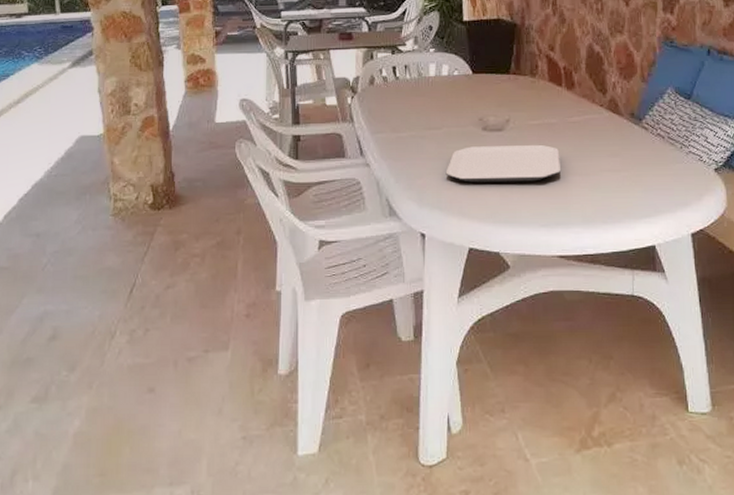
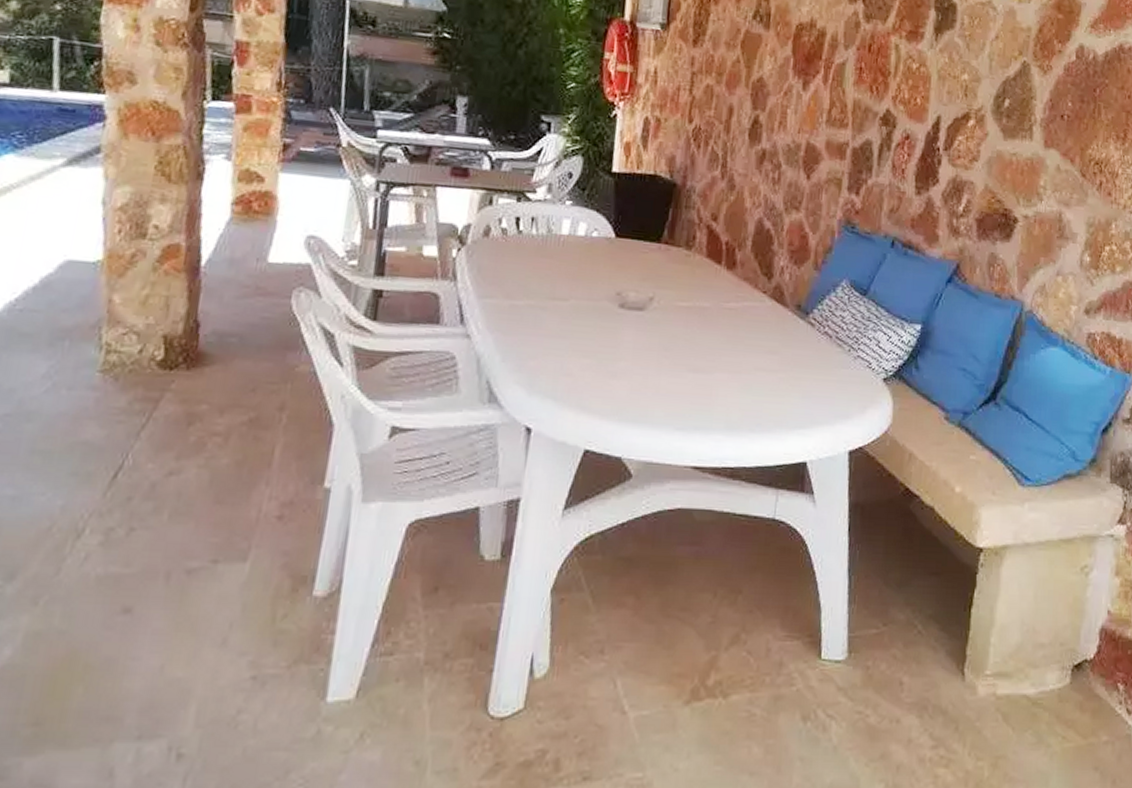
plate: present [445,144,562,182] -> none [566,325,709,375]

